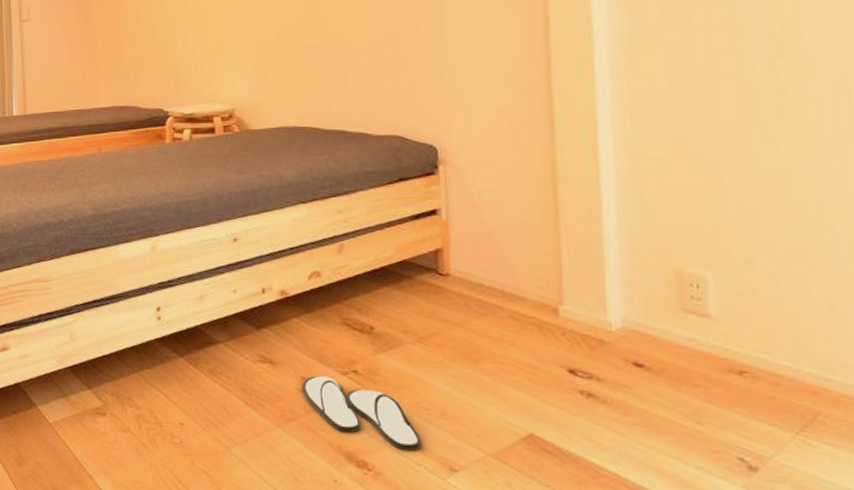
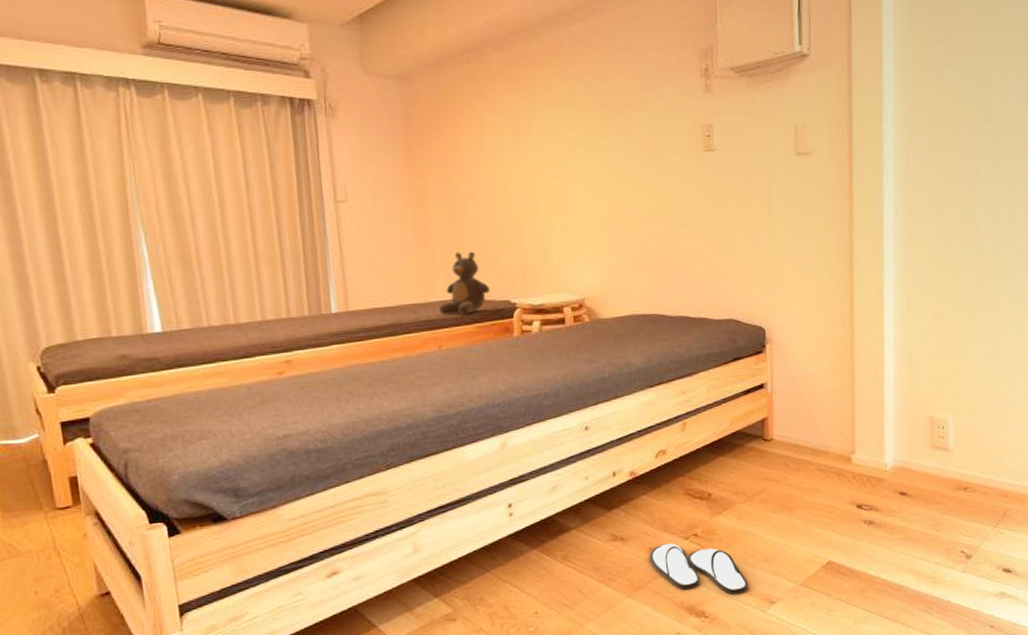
teddy bear: none [100,62,145,121] -> present [439,251,490,315]

